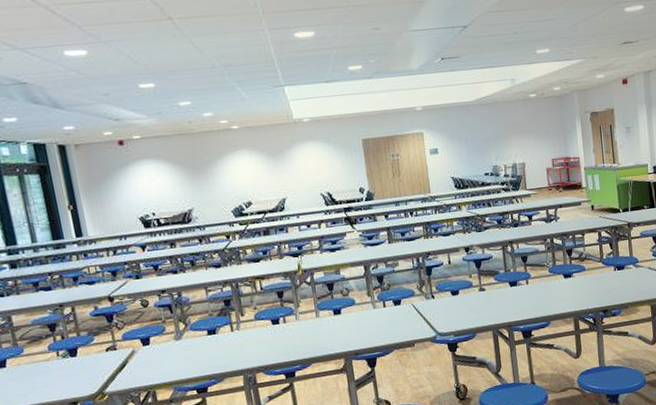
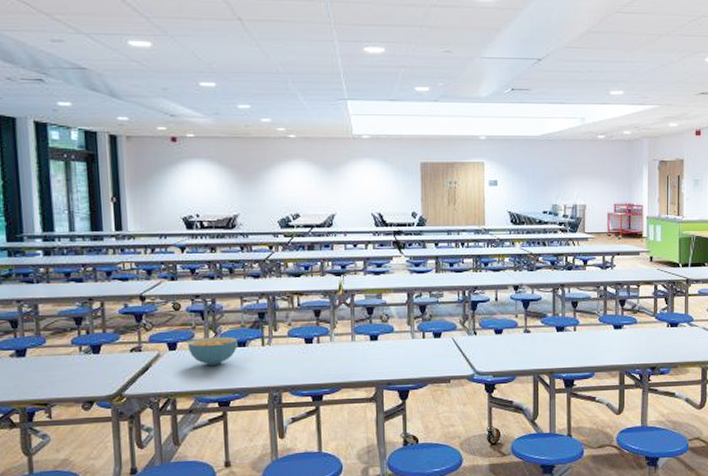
cereal bowl: none [159,326,208,356] -> present [187,336,239,365]

